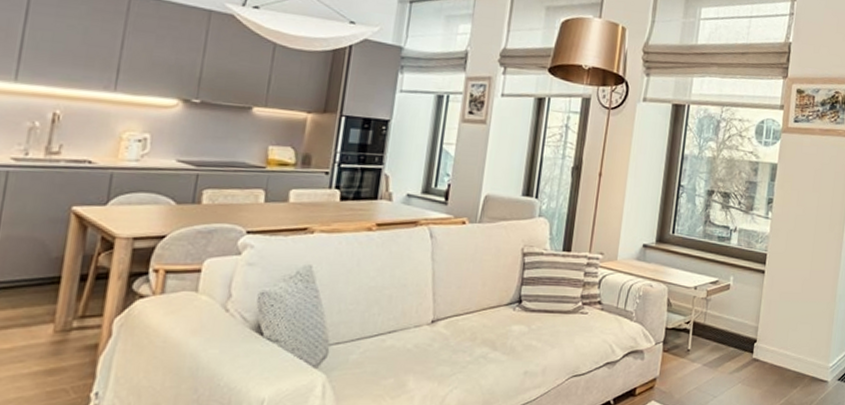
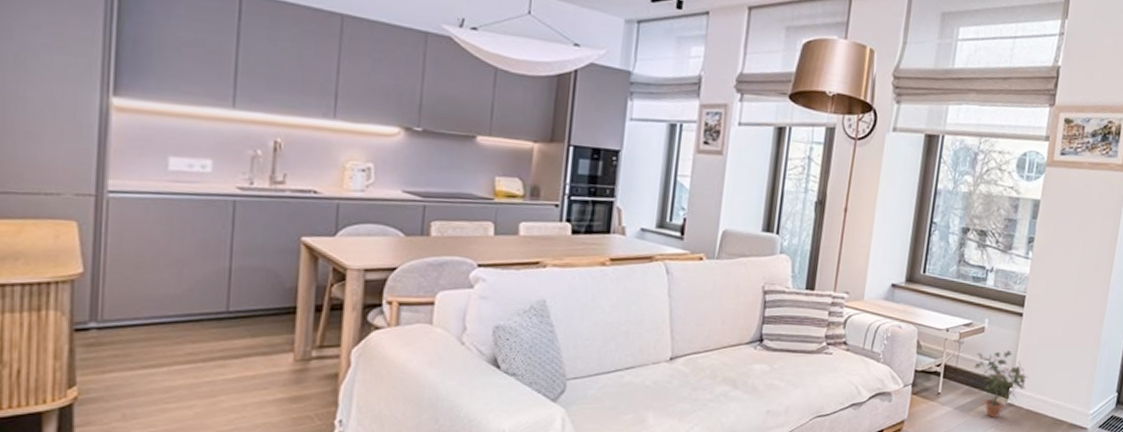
potted plant: none [721,307,771,374] -> present [974,350,1028,419]

